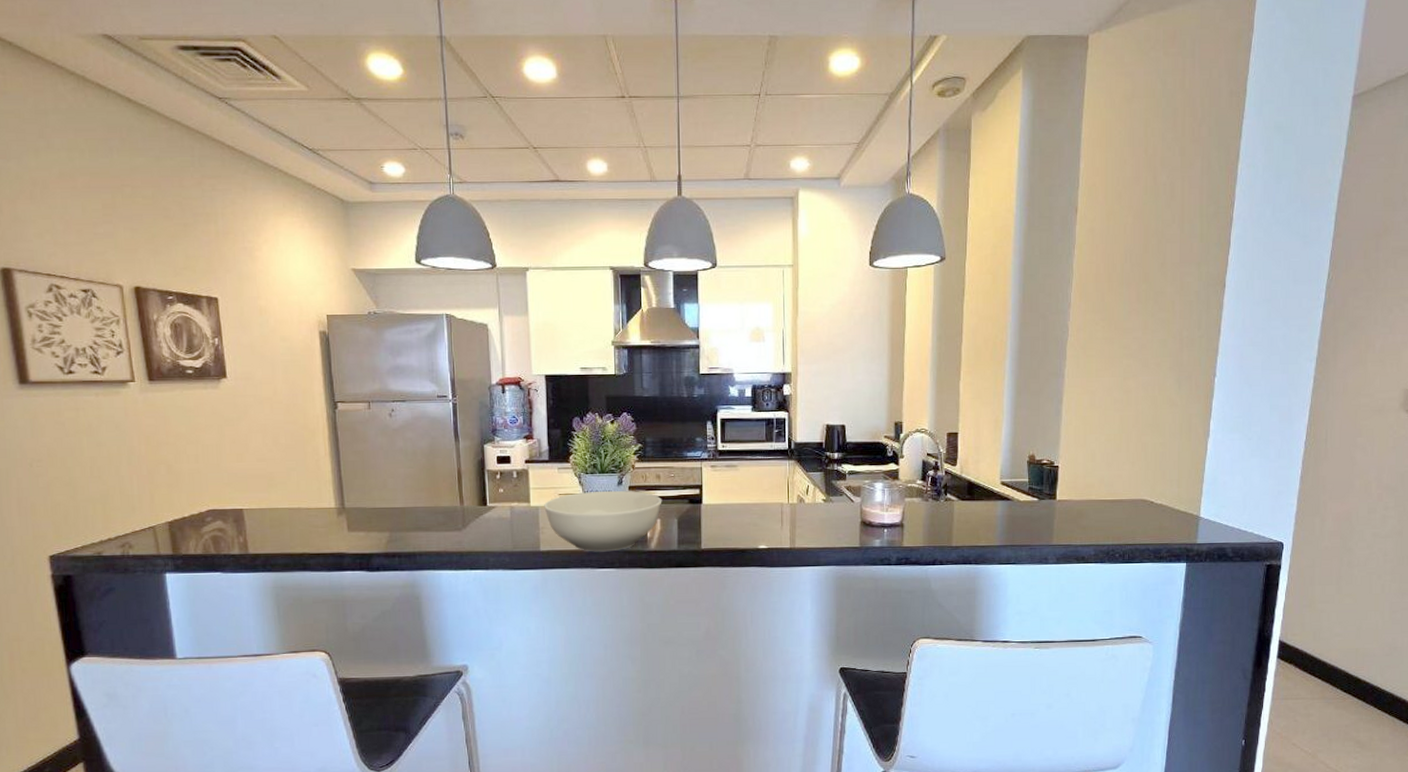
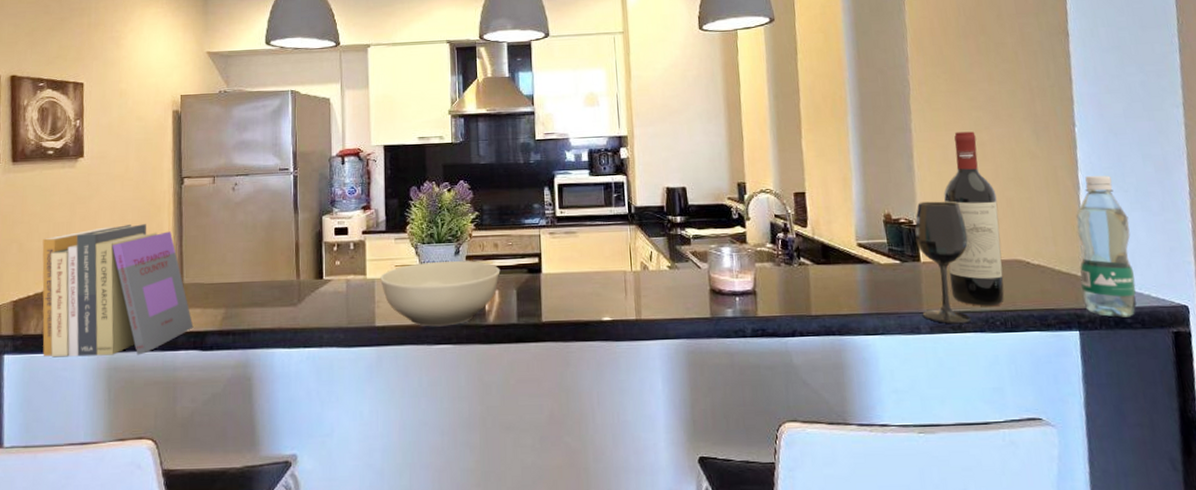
books: none [192,448,359,576] -> present [42,224,194,358]
wine glass: none [1052,444,1102,556] -> present [915,201,972,324]
wine bottle: none [1080,378,1133,541] -> present [943,131,1005,307]
bottle: none [1194,423,1247,552] -> present [1075,175,1137,318]

